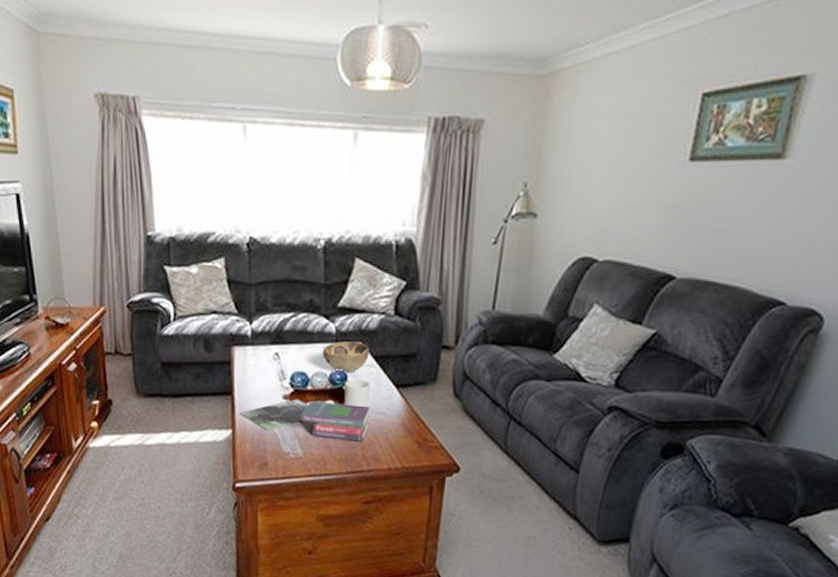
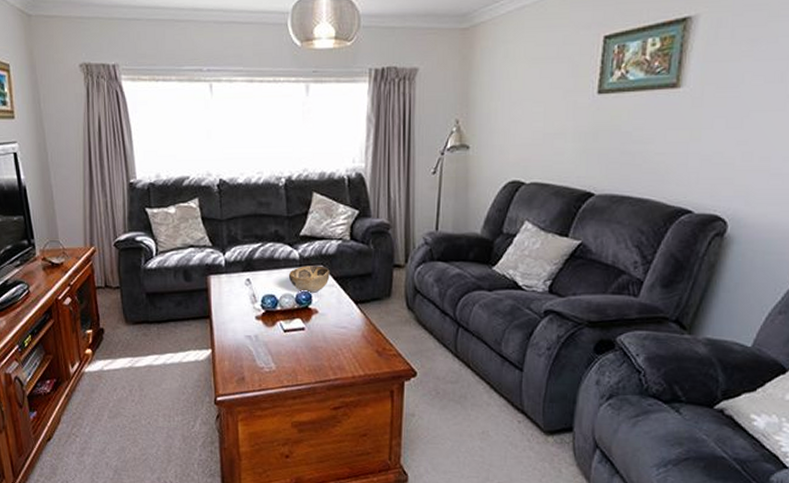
magazine: present [240,399,308,431] -> none [218,319,278,348]
books: present [301,400,371,442] -> none [272,319,334,354]
mug: present [343,379,370,407] -> none [309,299,332,323]

